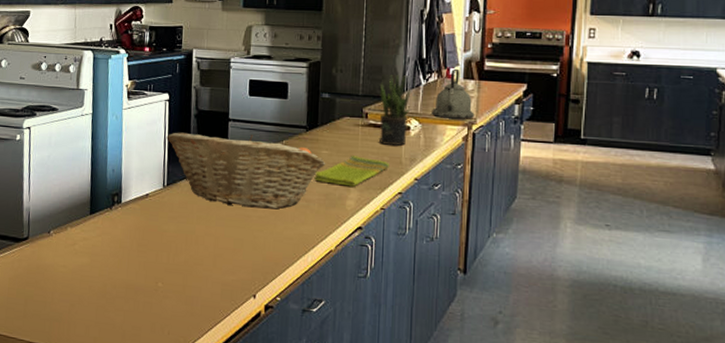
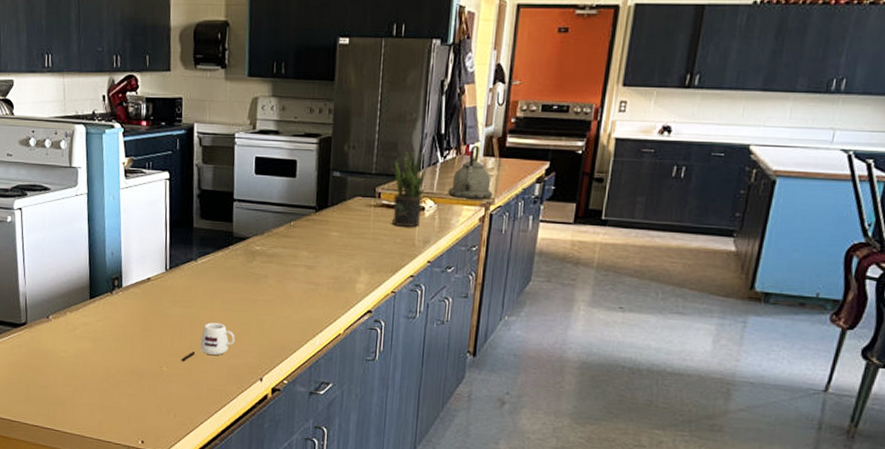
fruit basket: present [166,132,326,209] -> none [167,213,336,293]
mug: none [176,238,229,278] -> present [181,322,235,362]
dish towel: present [314,156,389,187] -> none [323,237,402,270]

